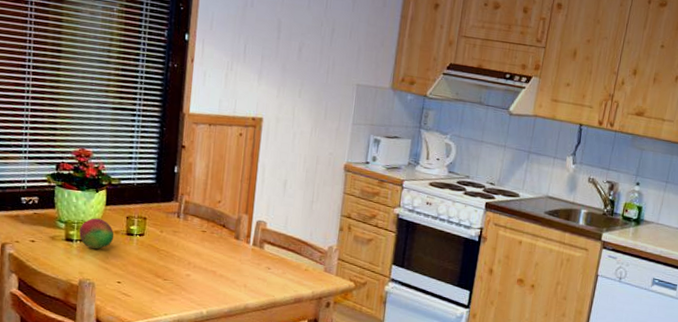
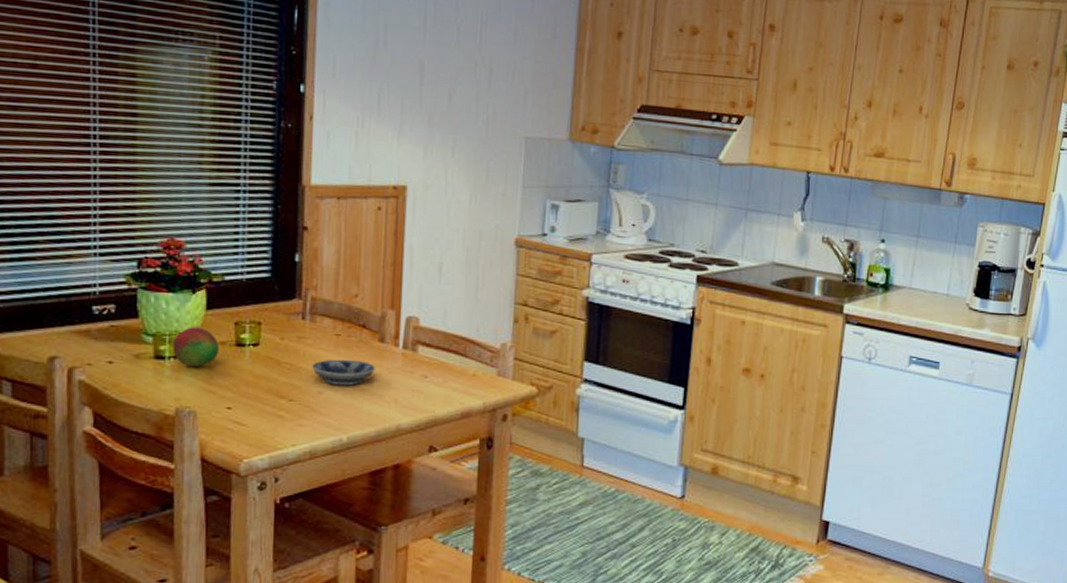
bowl: none [183,250,231,272] -> present [312,359,375,386]

